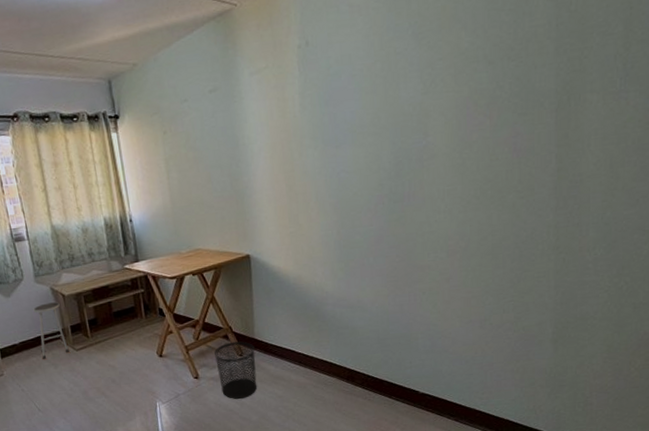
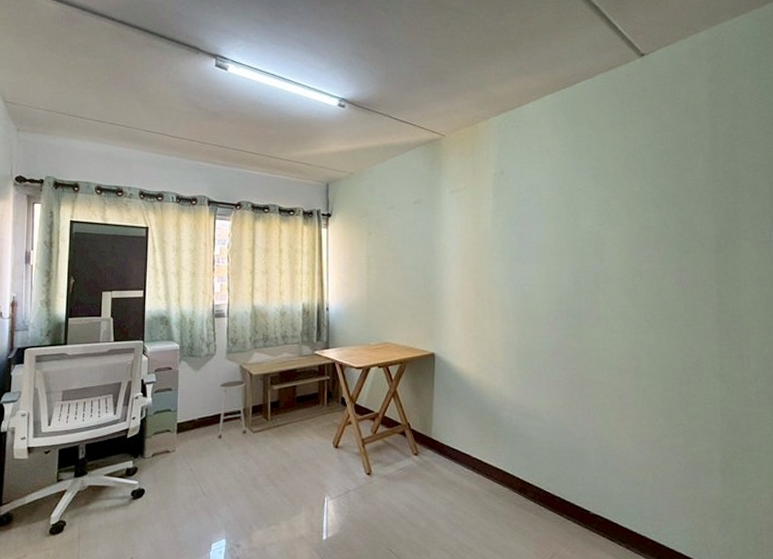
waste bin: present [214,341,257,399] -> none [390,439,430,501]

